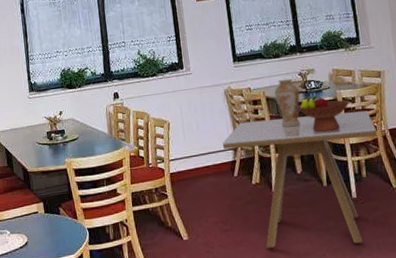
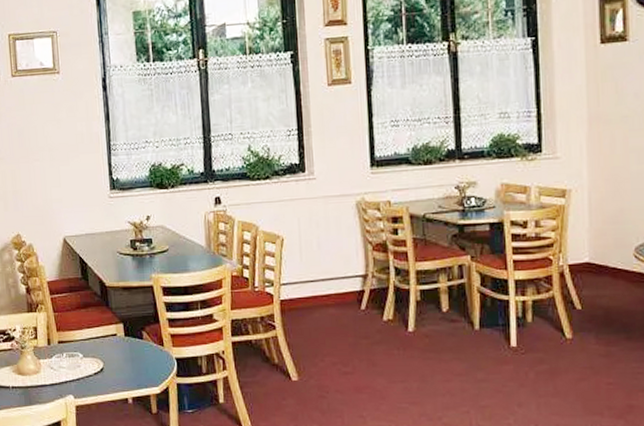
dining table: present [223,111,377,248] -> none [349,239,552,402]
vase: present [274,78,300,127] -> none [421,192,455,254]
fruit bowl: present [297,95,350,132] -> none [449,216,520,262]

